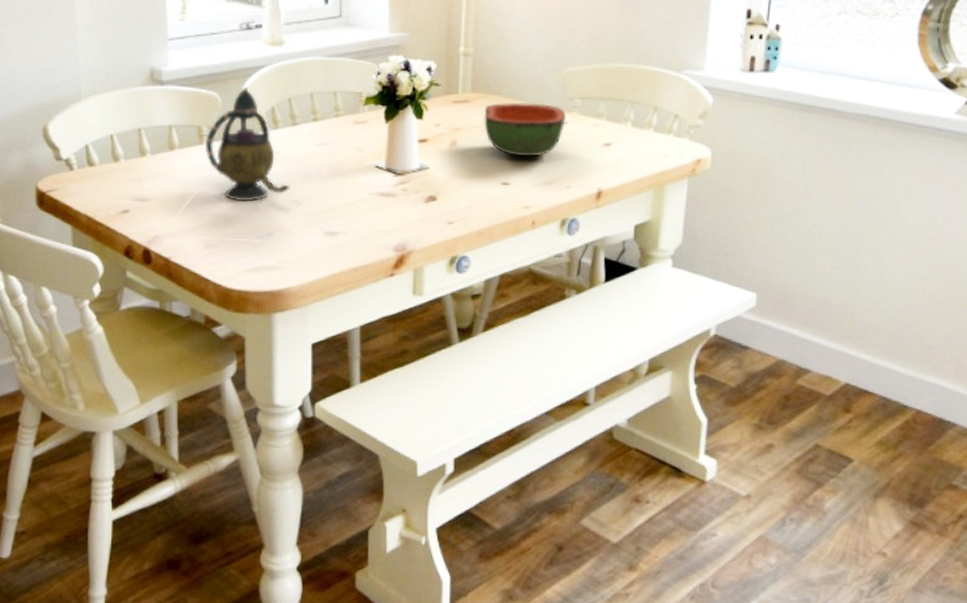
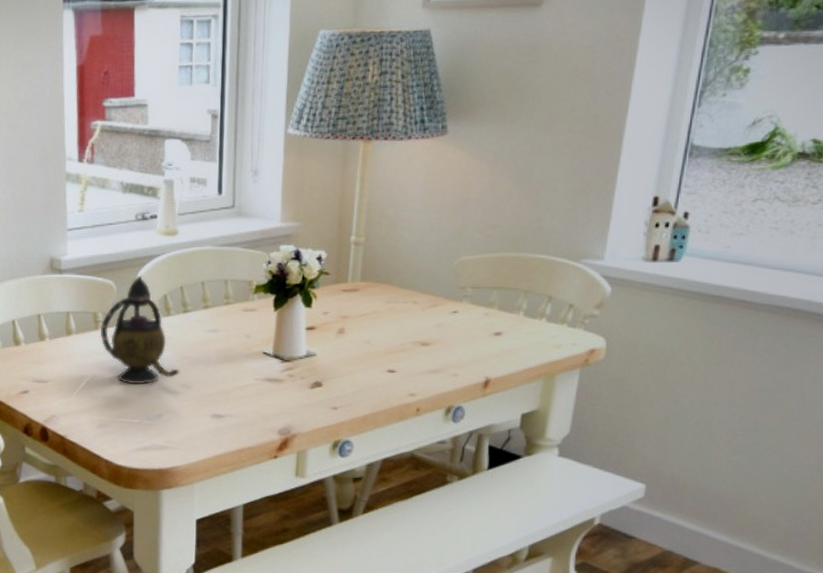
bowl: present [484,102,566,157] -> none [372,291,456,345]

